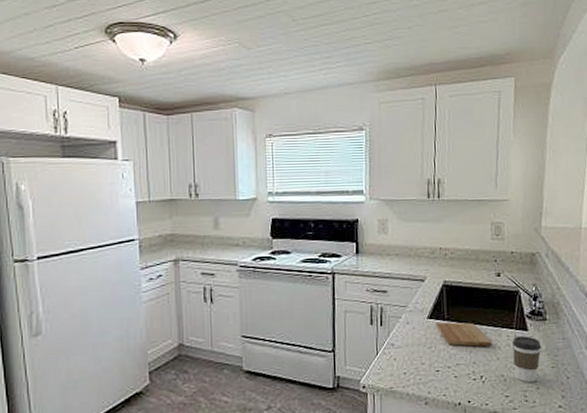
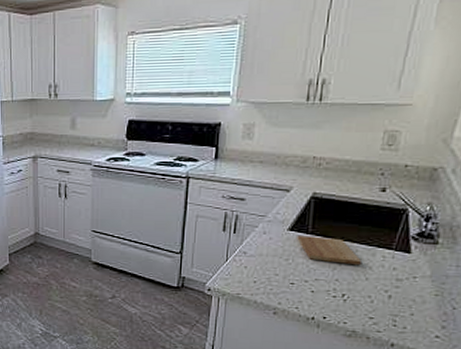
coffee cup: present [512,335,542,382] -> none [384,257,426,307]

